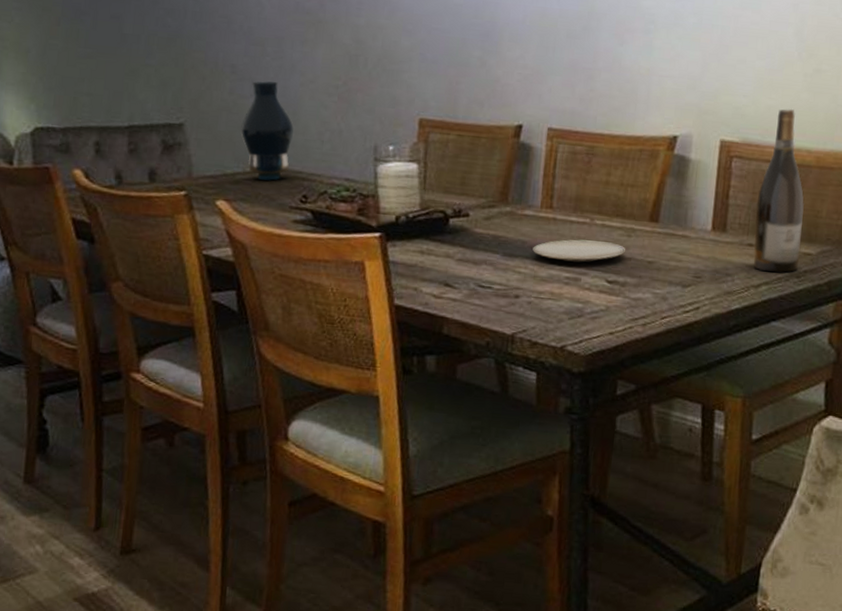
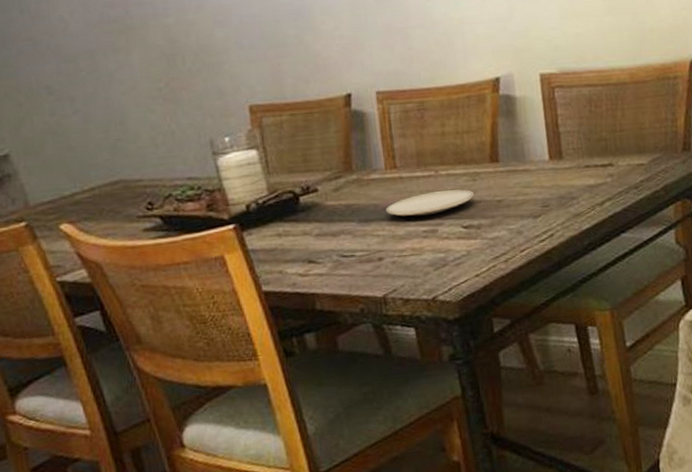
vase: present [241,81,294,181] -> none [69,94,129,195]
wine bottle: present [753,108,804,273] -> none [584,32,634,189]

